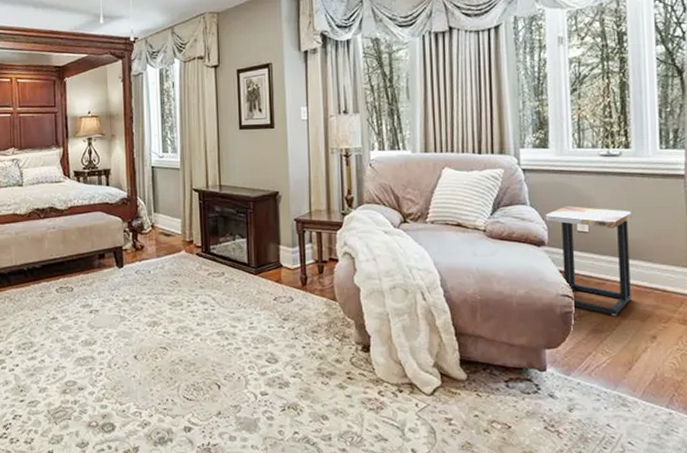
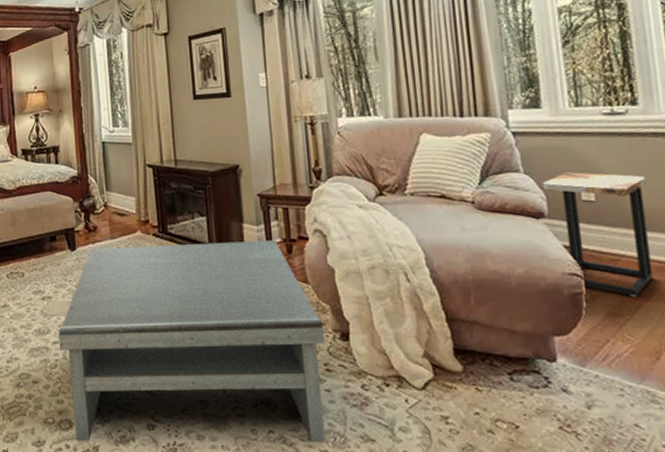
coffee table: none [104,261,348,442] -> present [58,240,326,442]

